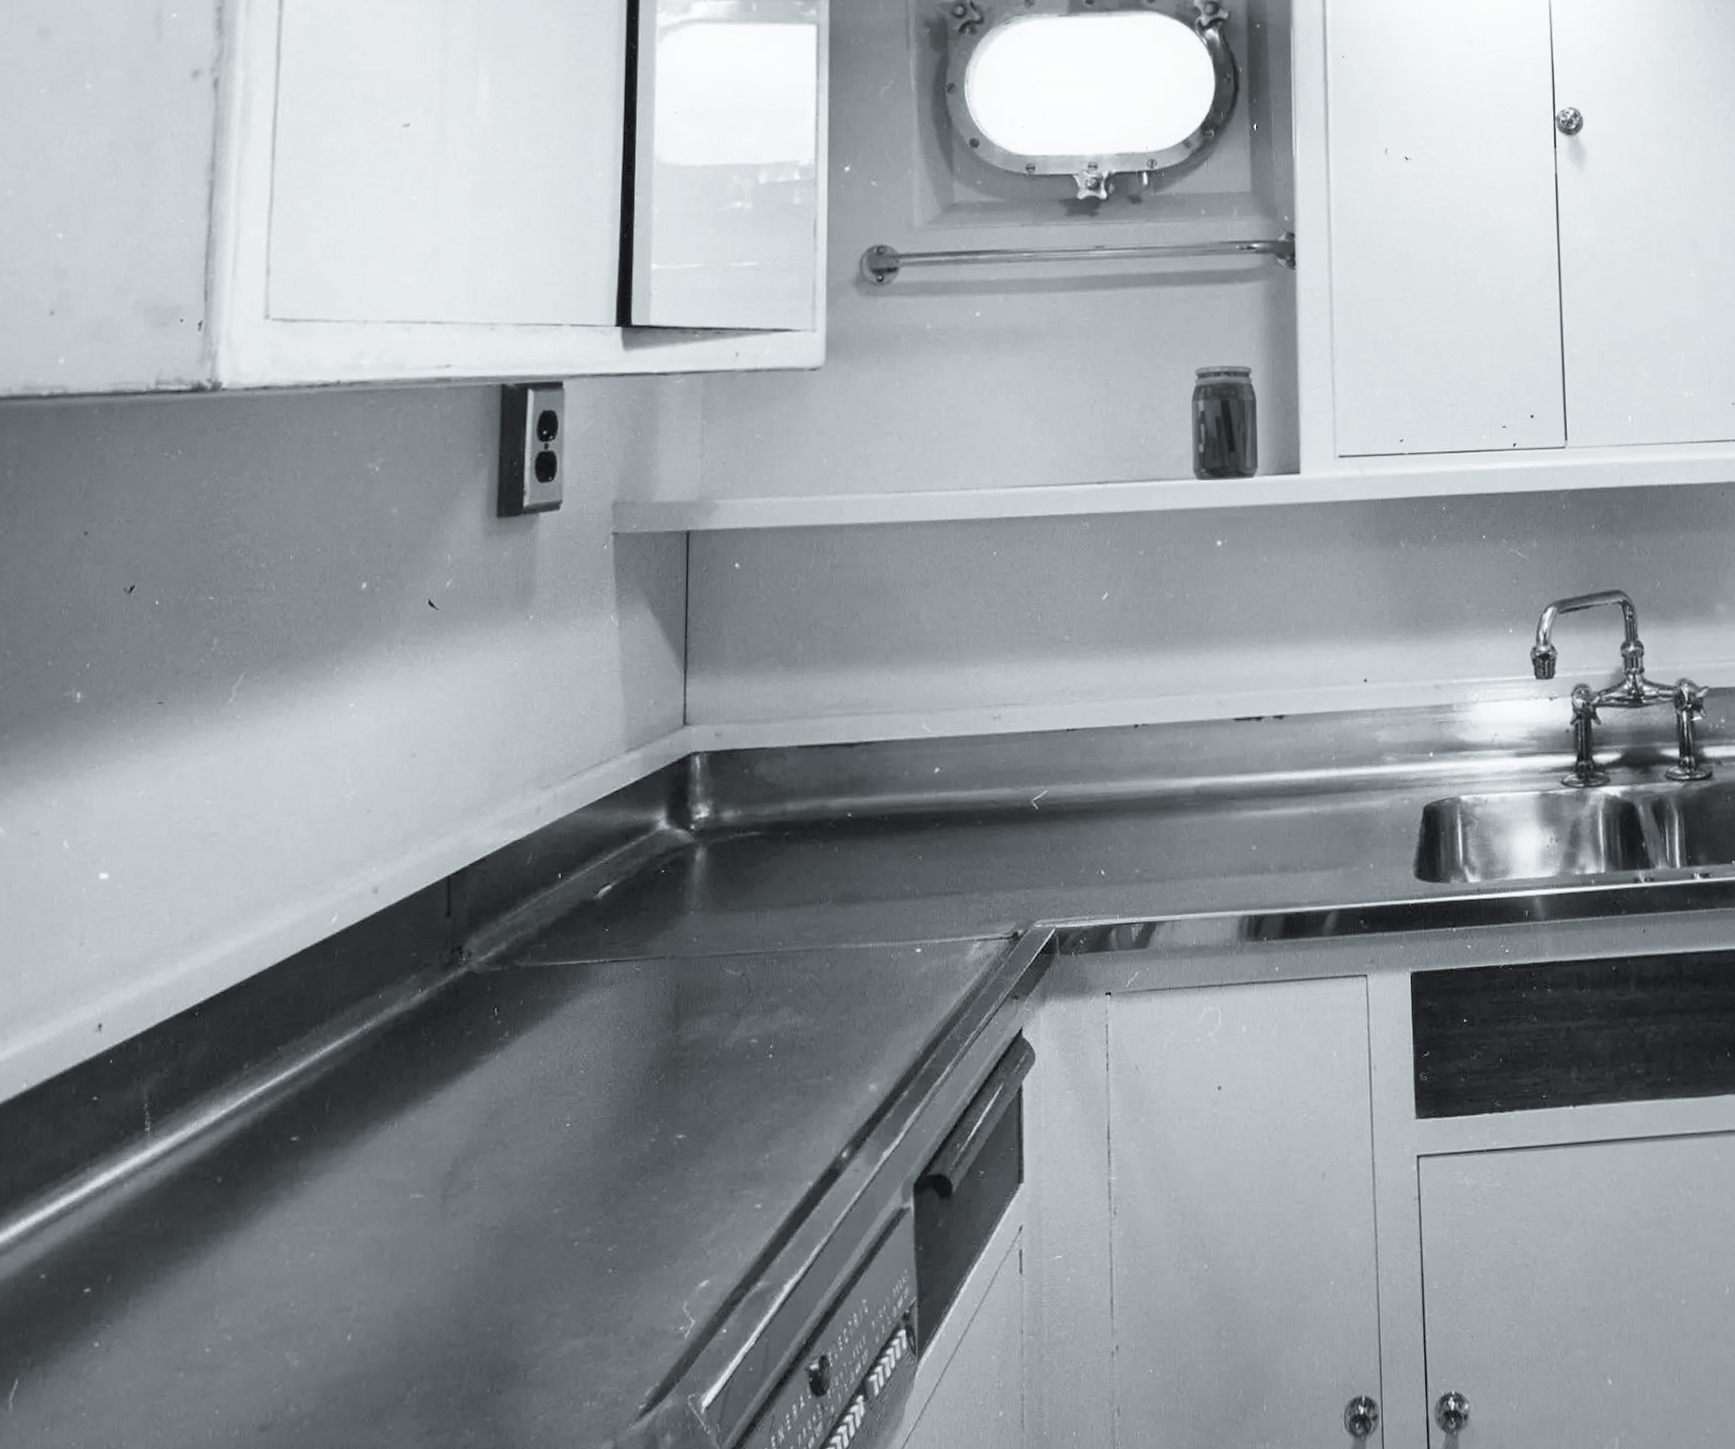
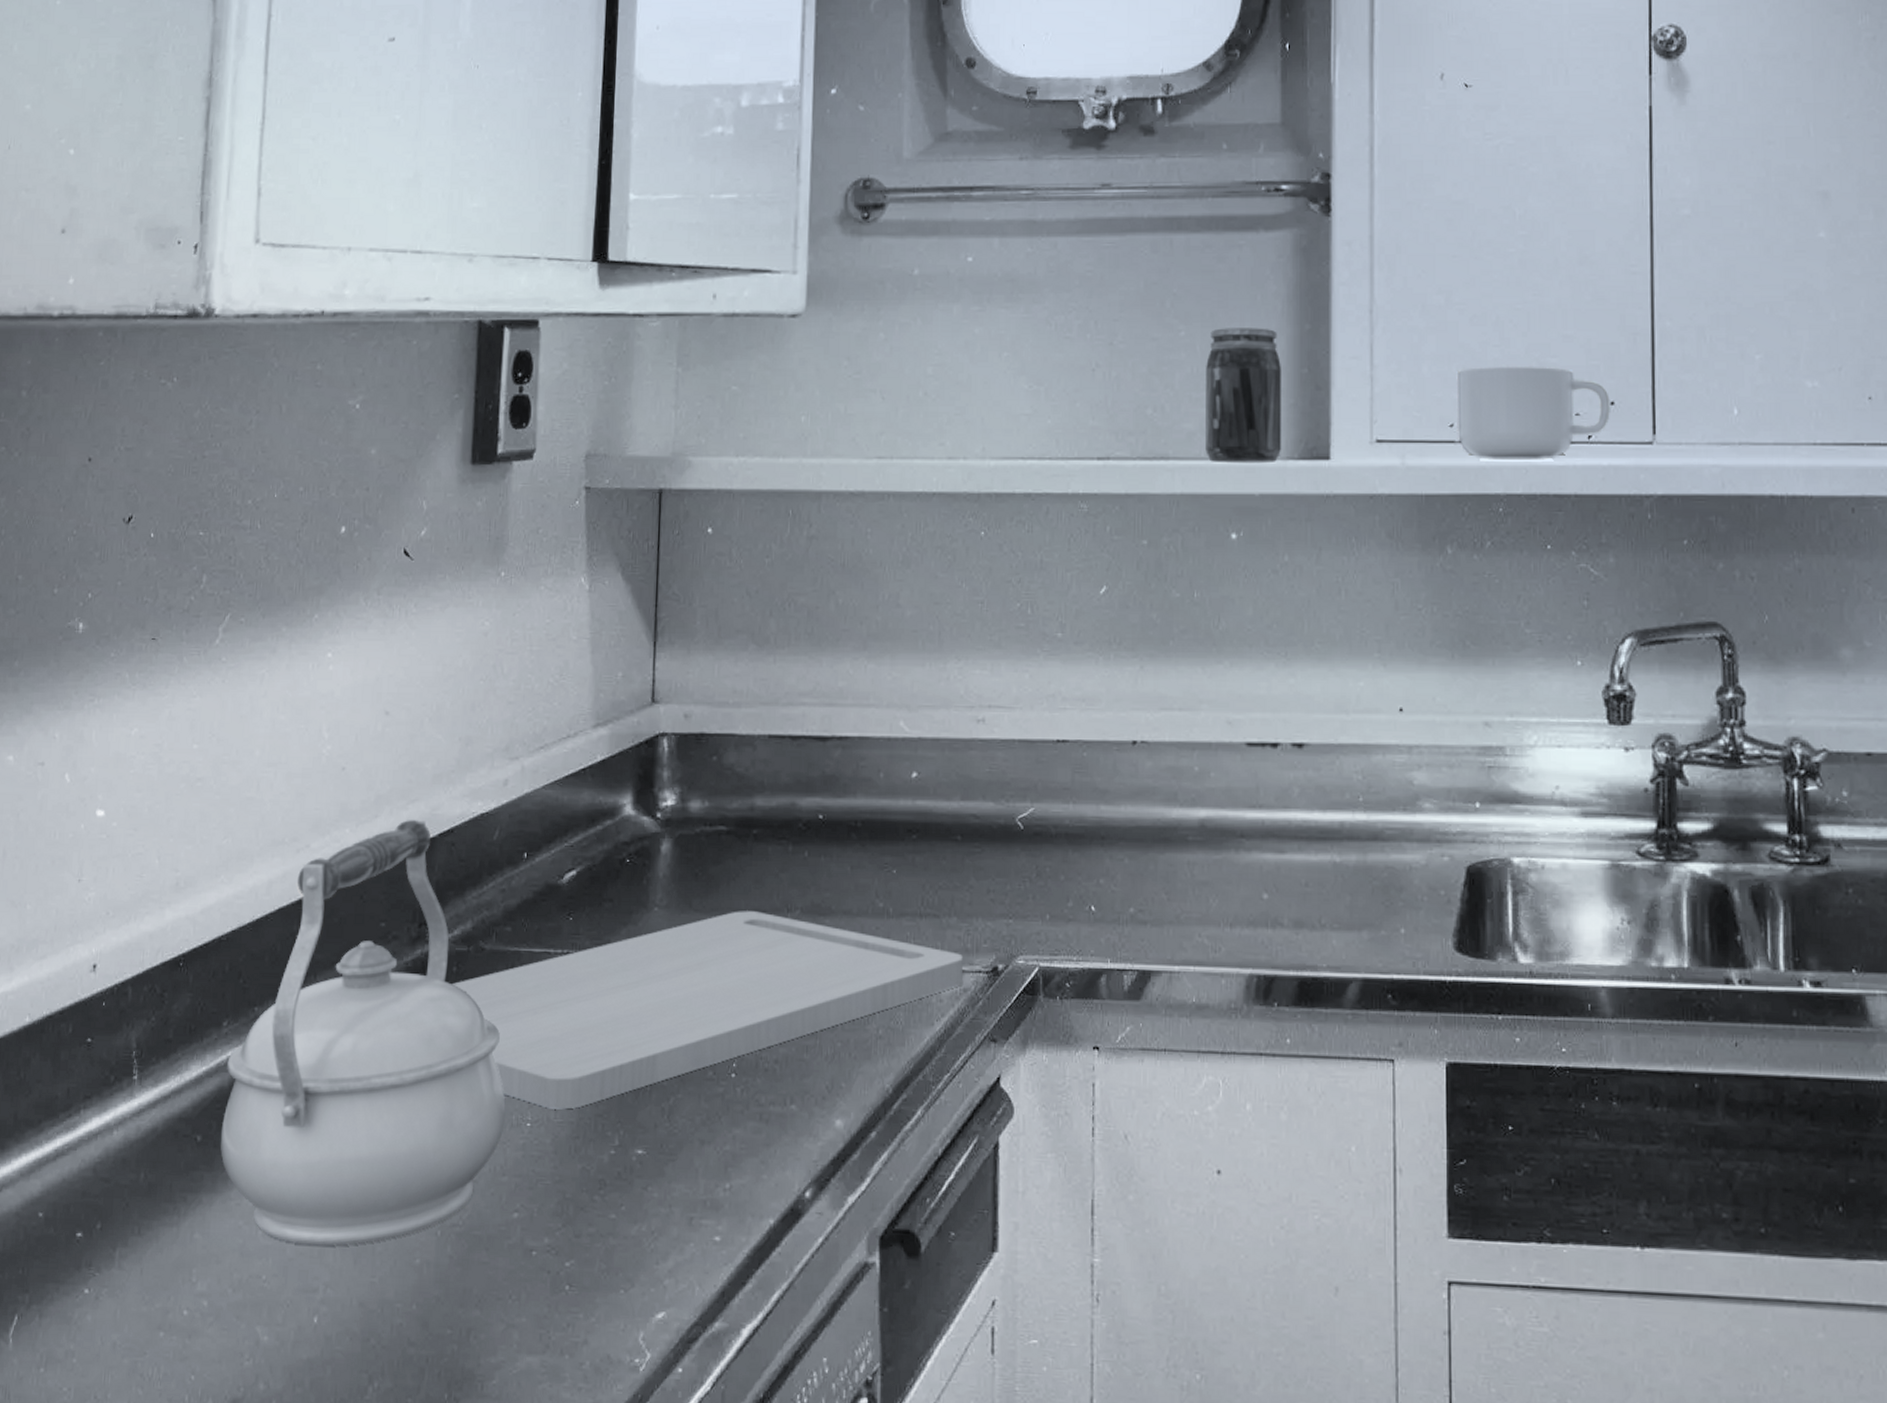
kettle: none [242,852,545,1268] -> present [220,820,506,1246]
cutting board: none [487,905,987,1108] -> present [453,911,964,1110]
cup: none [1405,389,1530,468] -> present [1458,367,1610,460]

